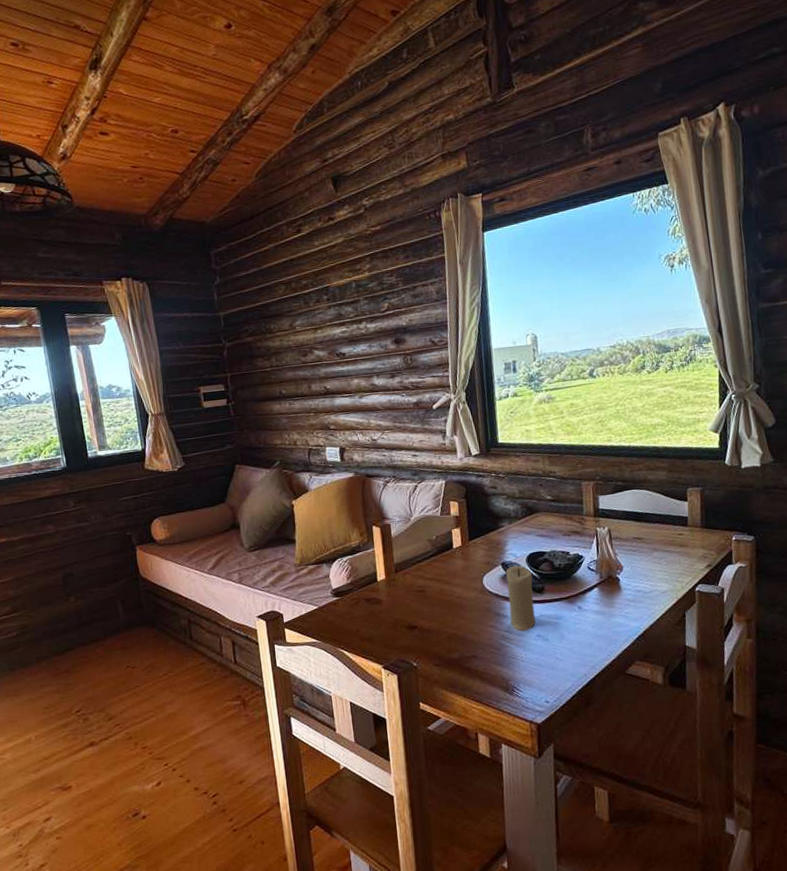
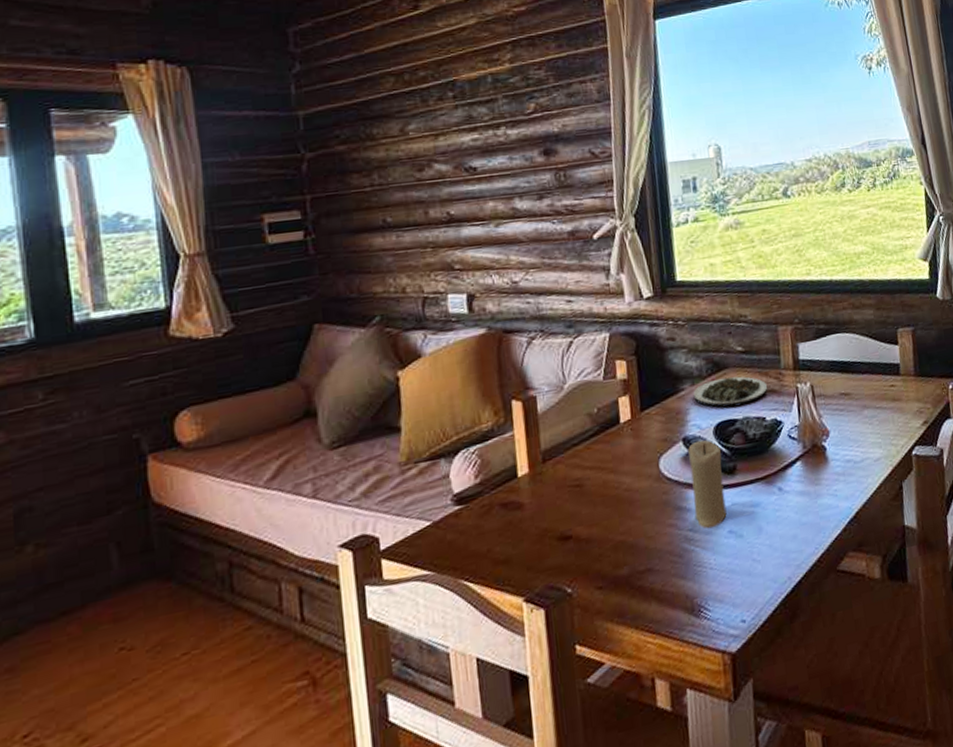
plate: none [510,519,572,543] -> present [693,376,768,408]

